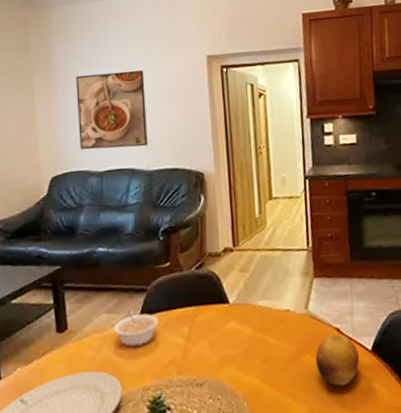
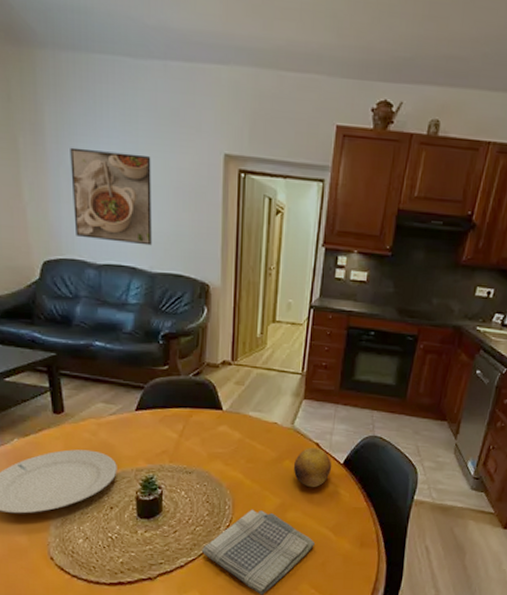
legume: present [114,309,159,348] -> none [110,402,154,435]

